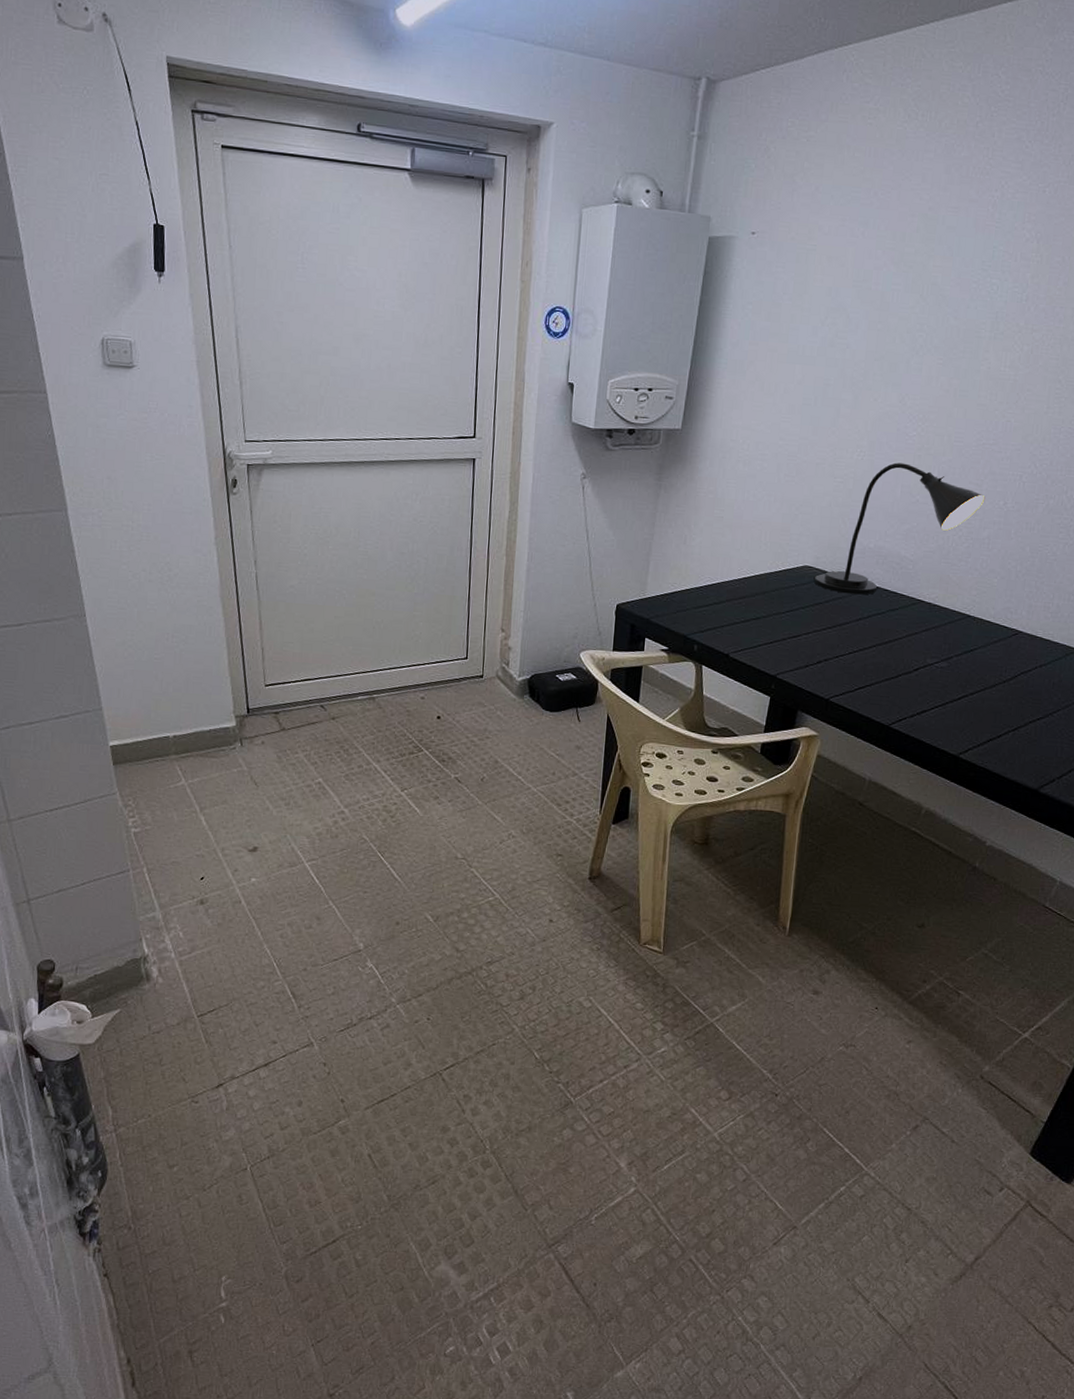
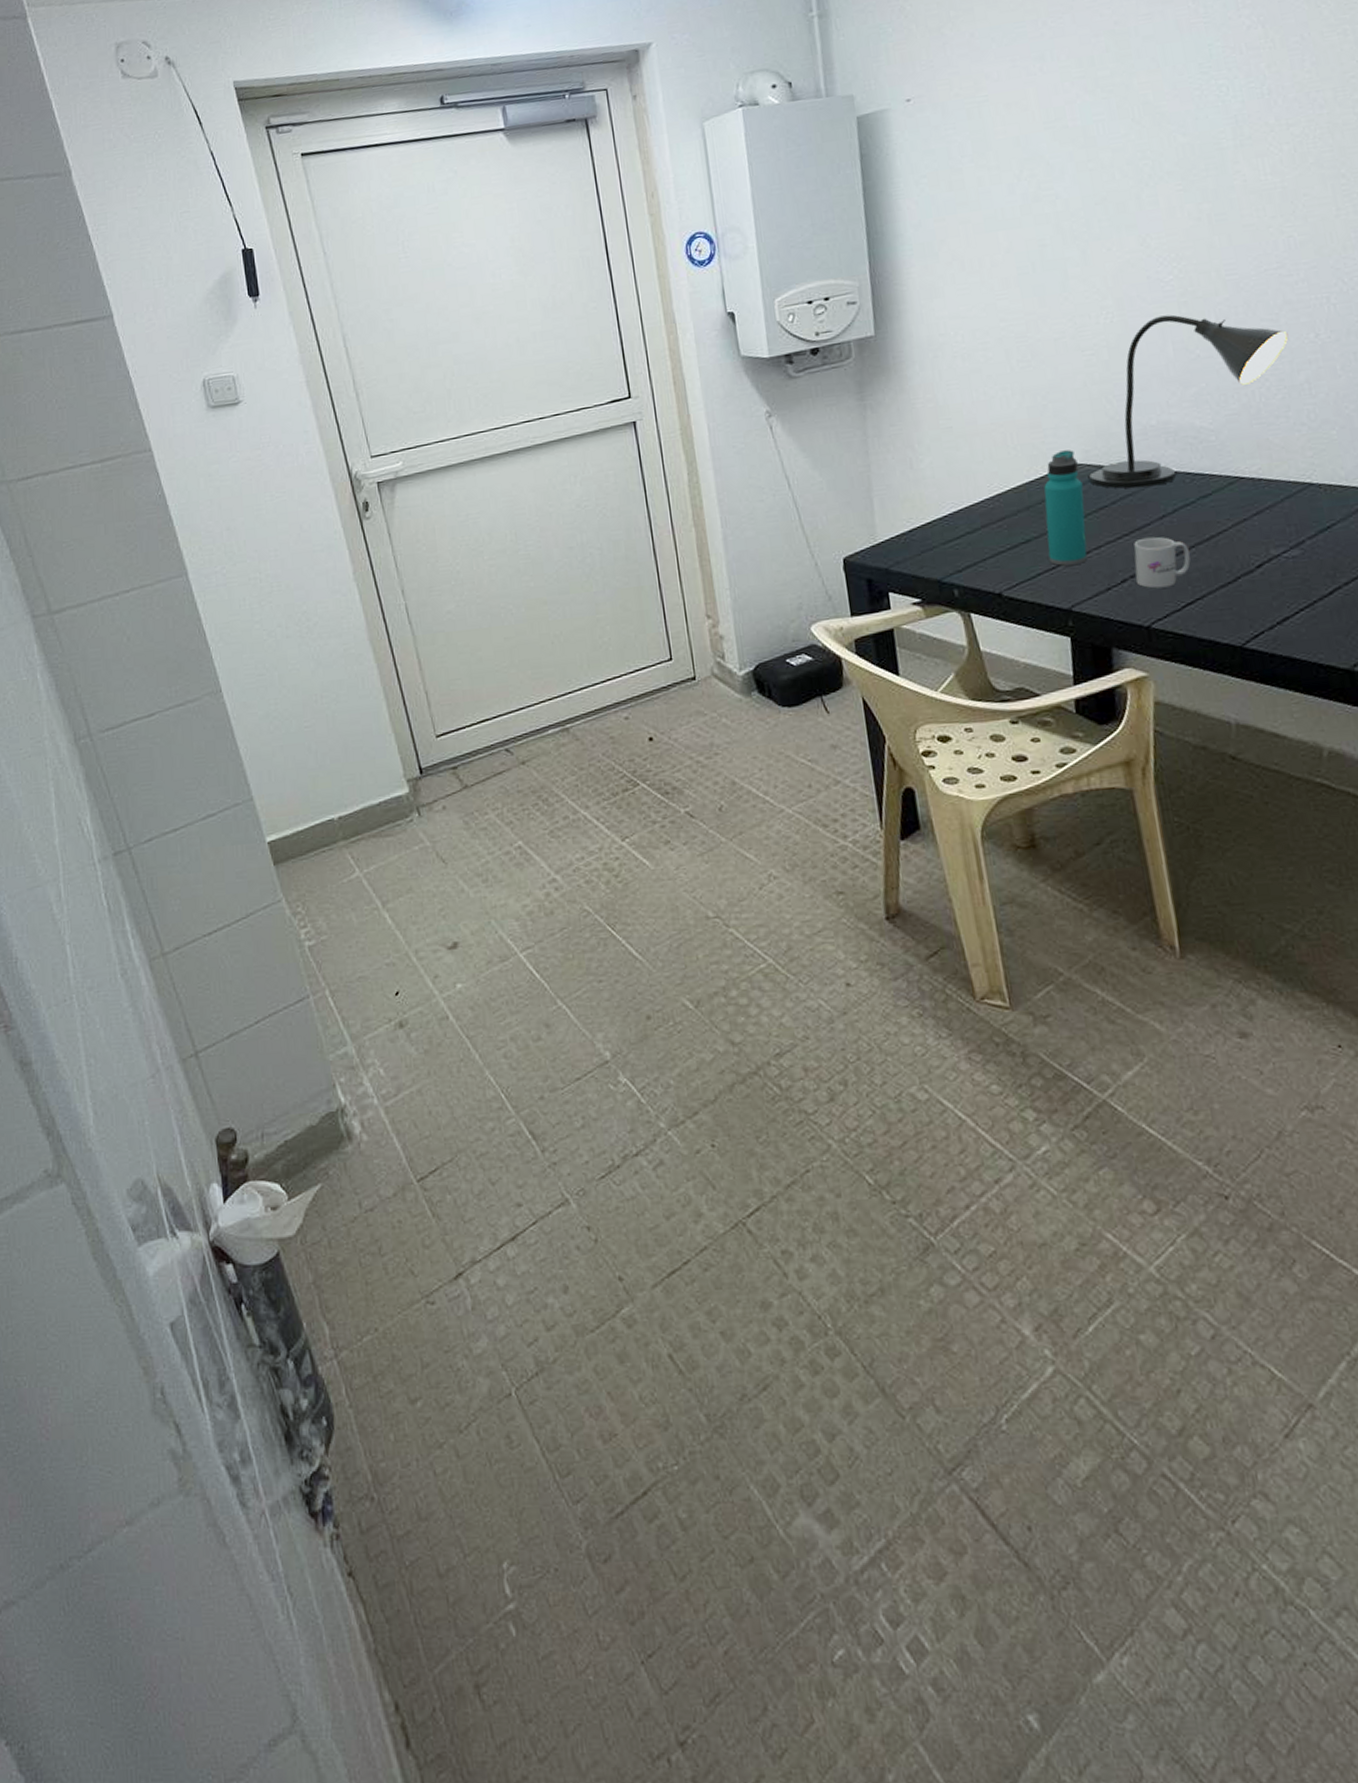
water bottle: none [770,553,809,644] -> present [1044,450,1087,567]
mug: none [827,632,872,673] -> present [1134,536,1191,589]

